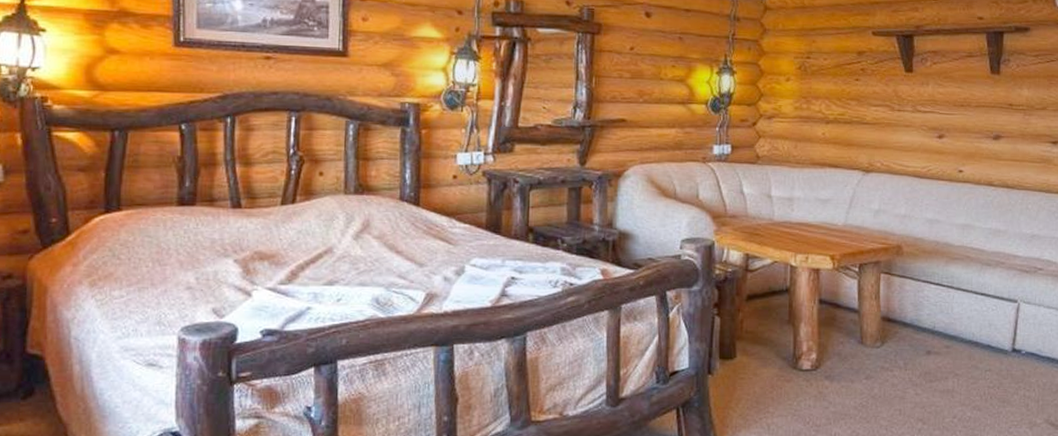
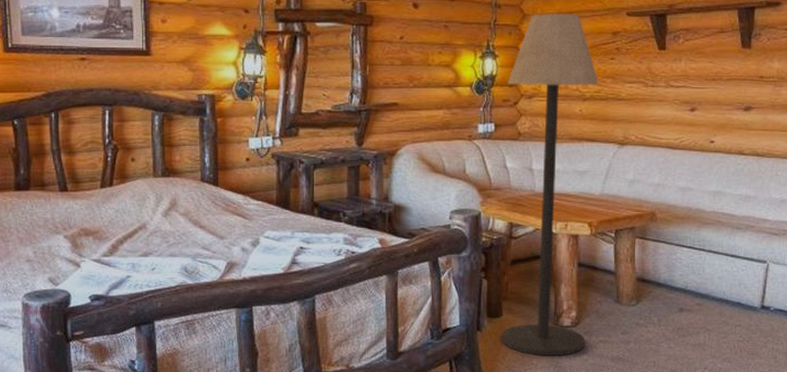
floor lamp: none [734,28,843,403] -> present [501,13,599,356]

